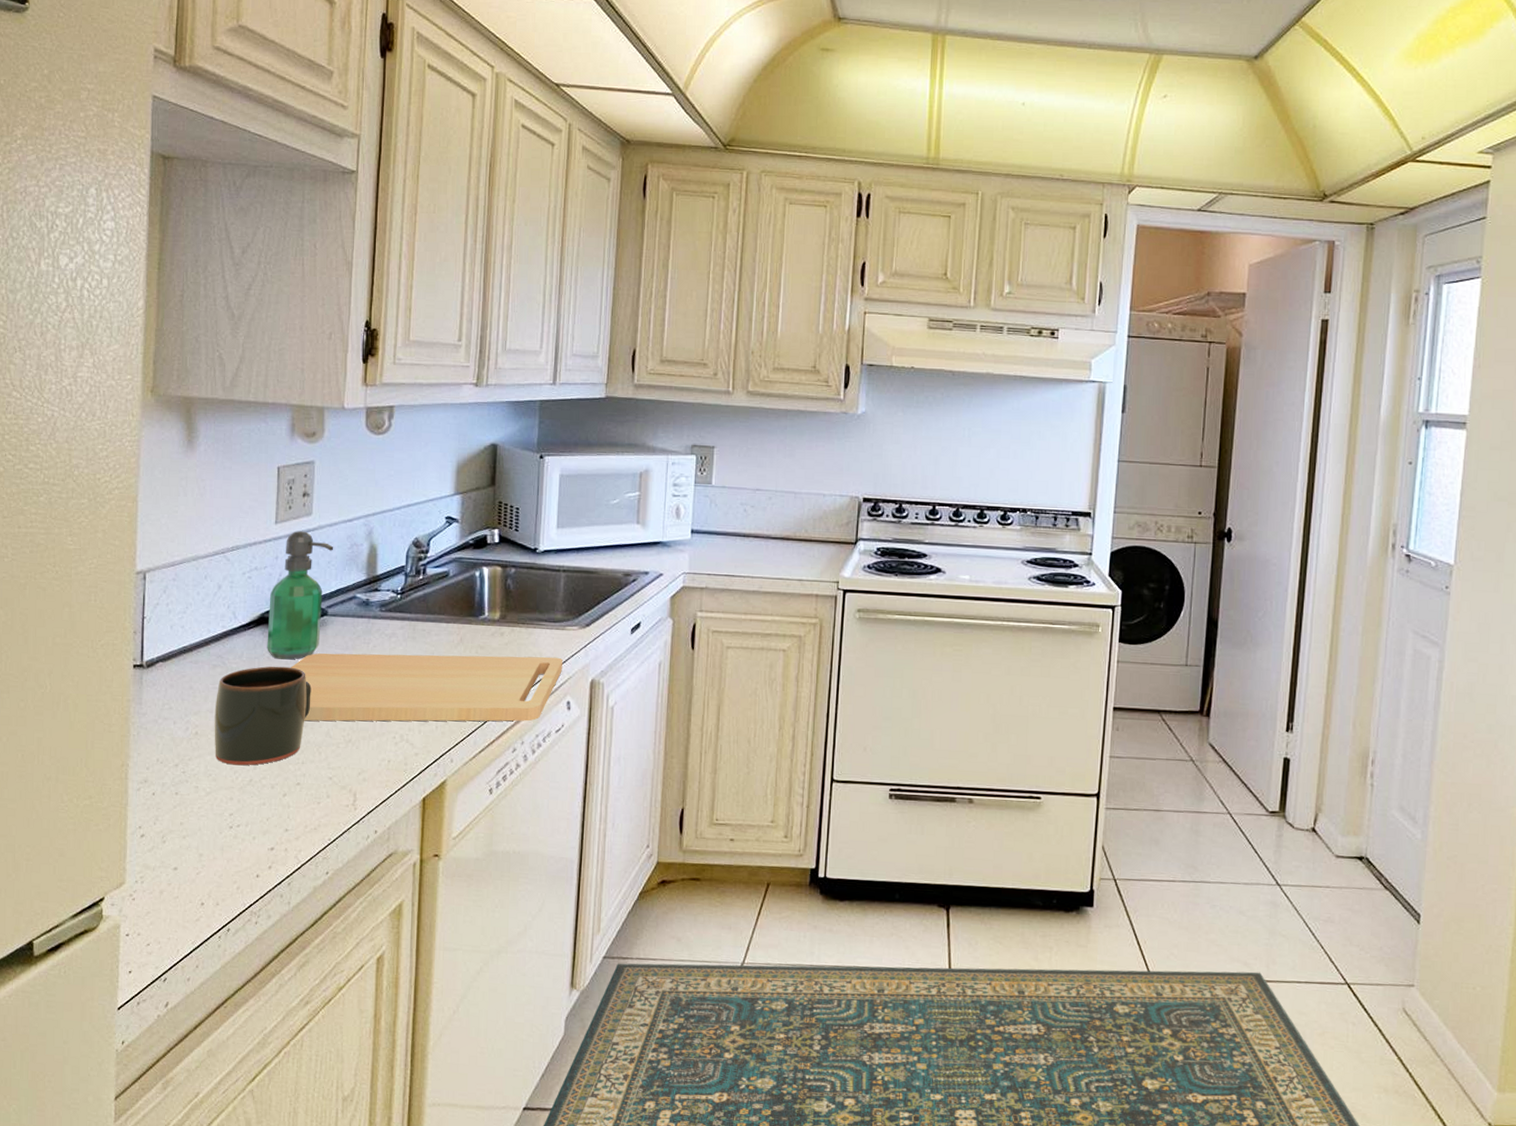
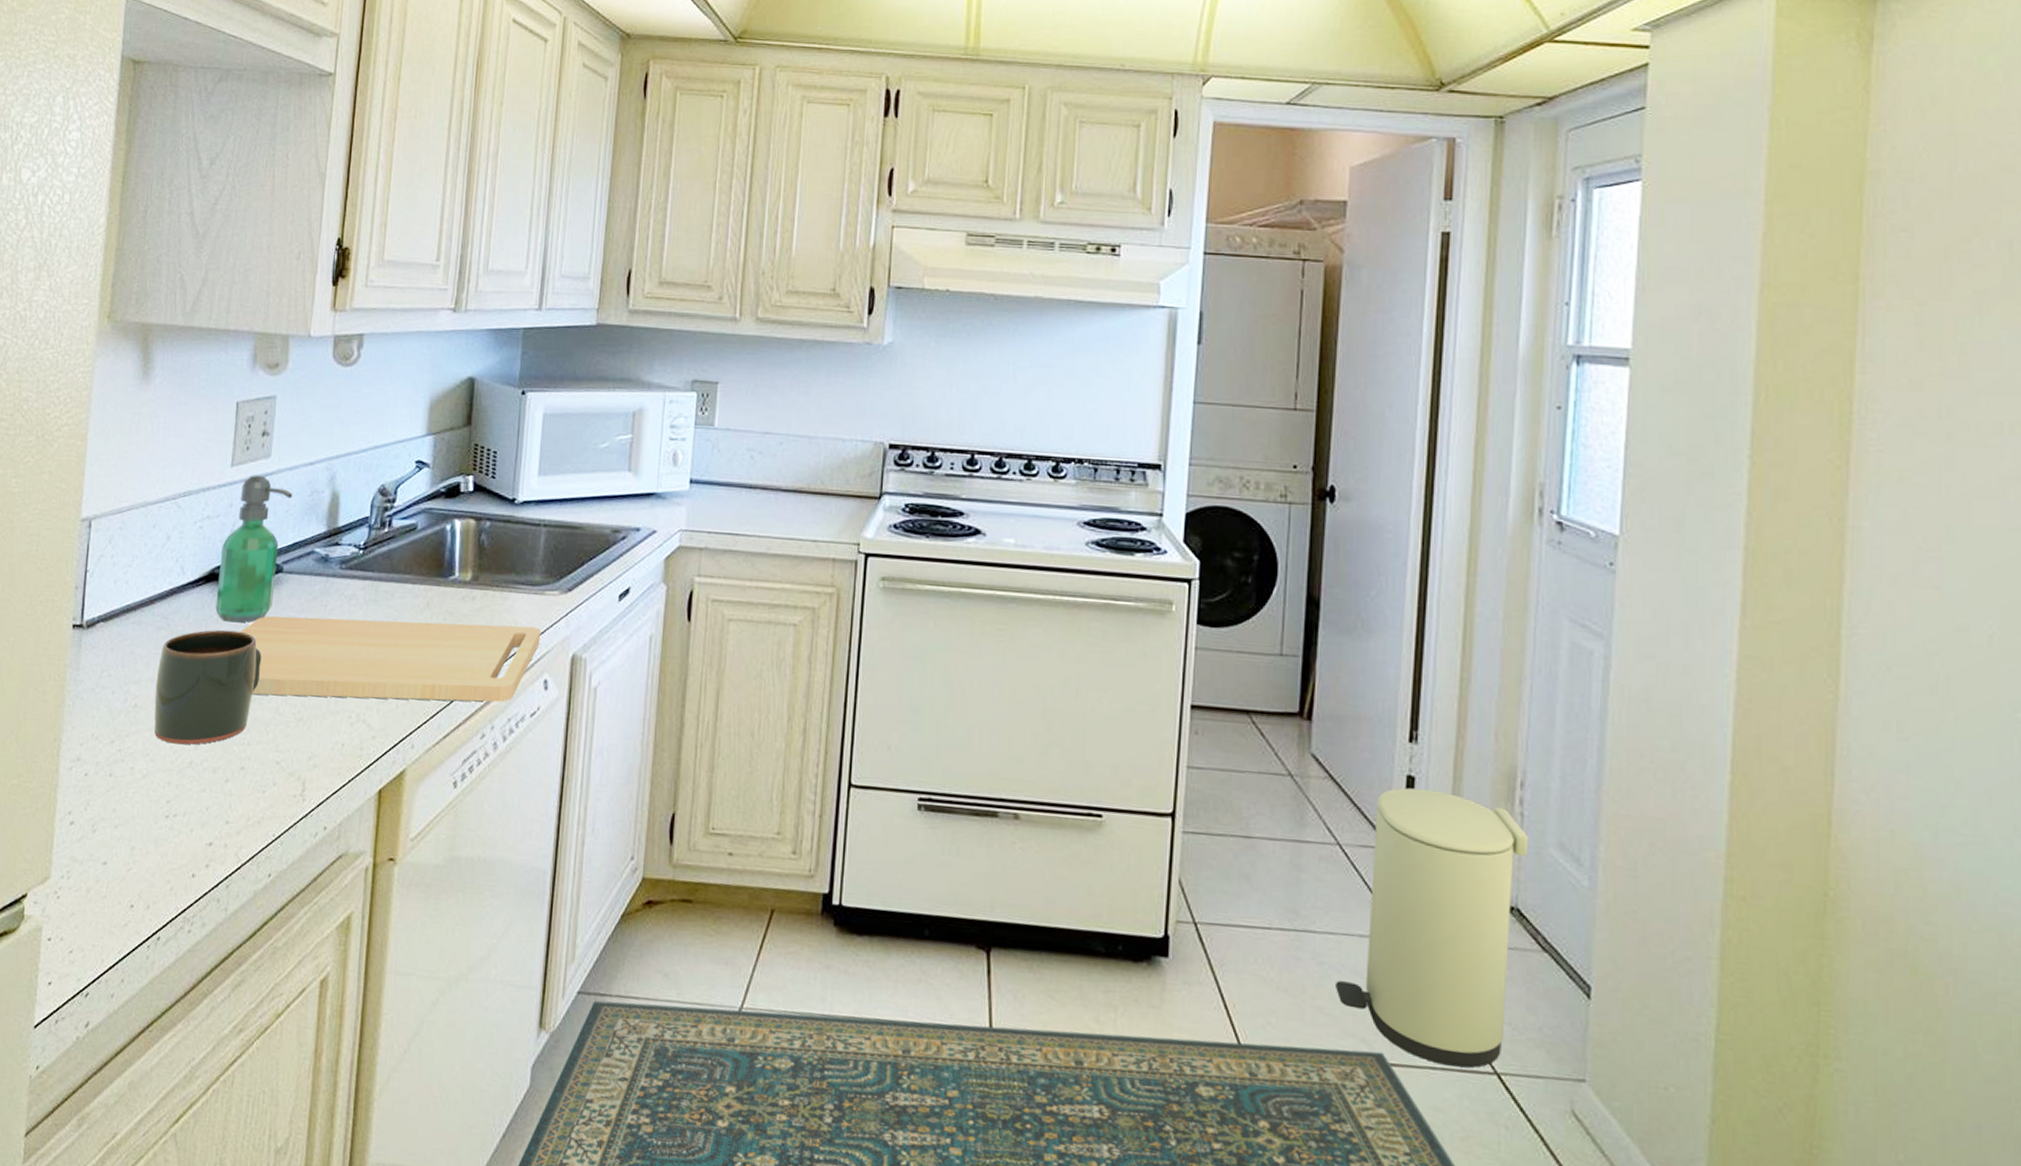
pedal bin: none [1225,767,1376,981] -> present [1336,787,1528,1068]

